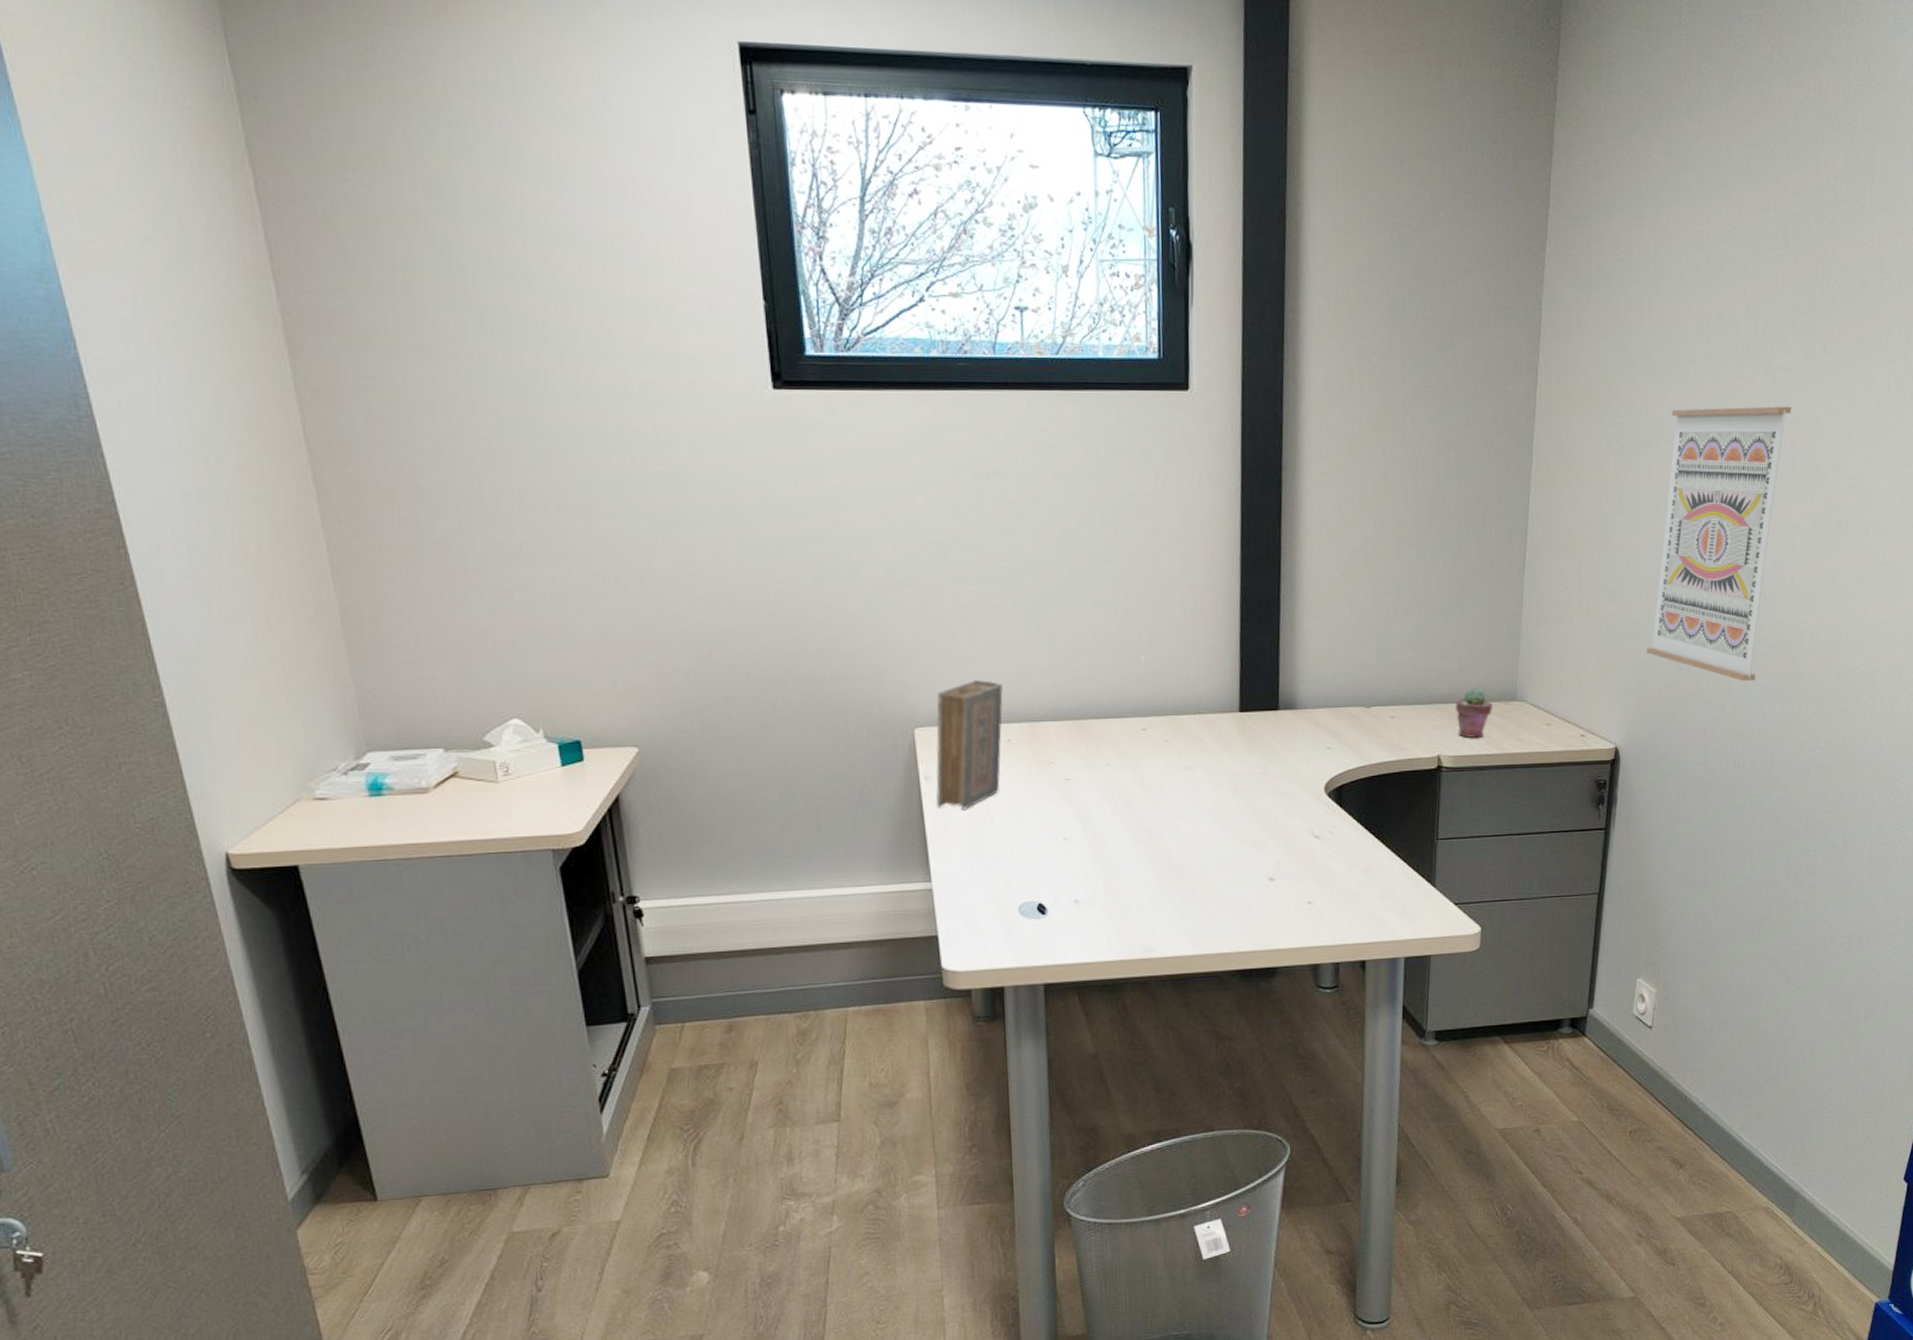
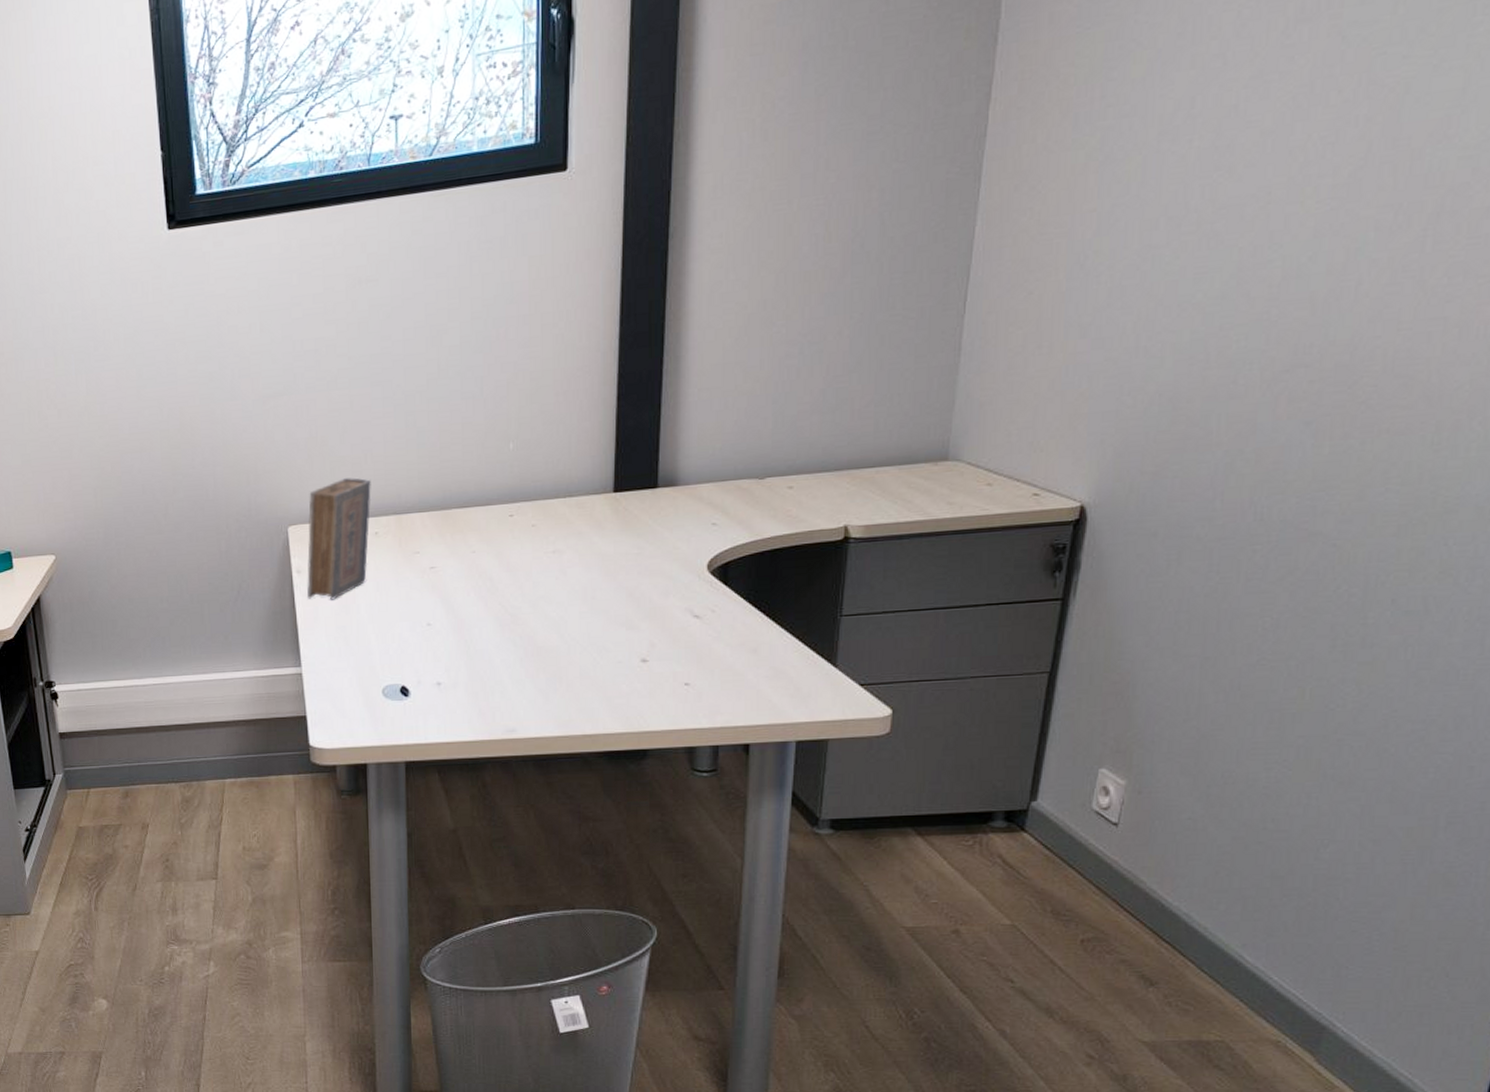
potted succulent: present [1454,688,1492,739] -> none [868,449,916,506]
wall art: present [1646,406,1792,681] -> none [1130,69,1370,417]

